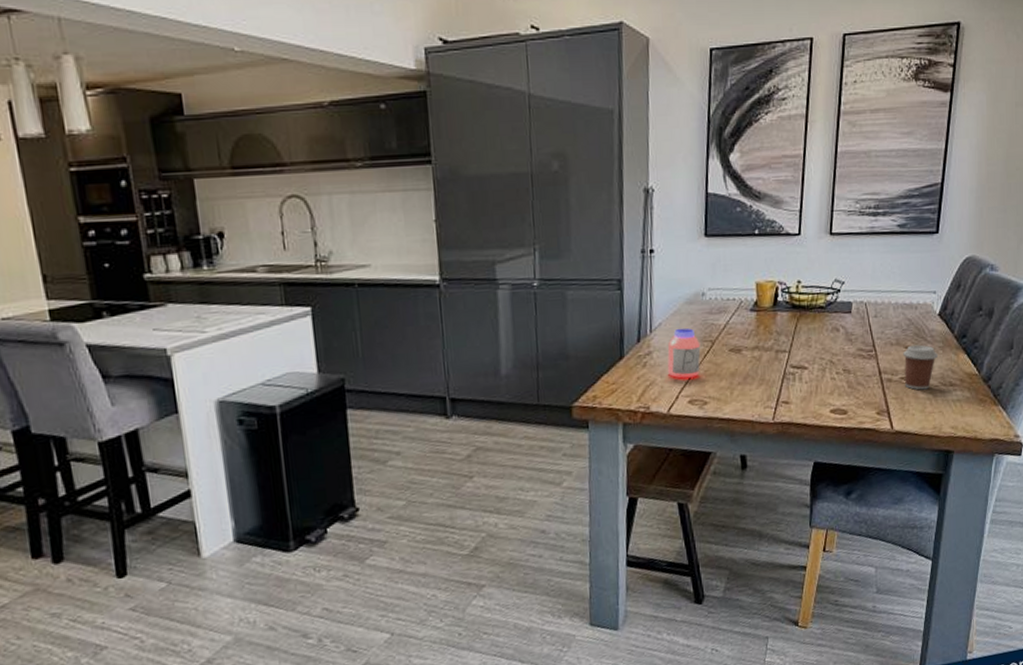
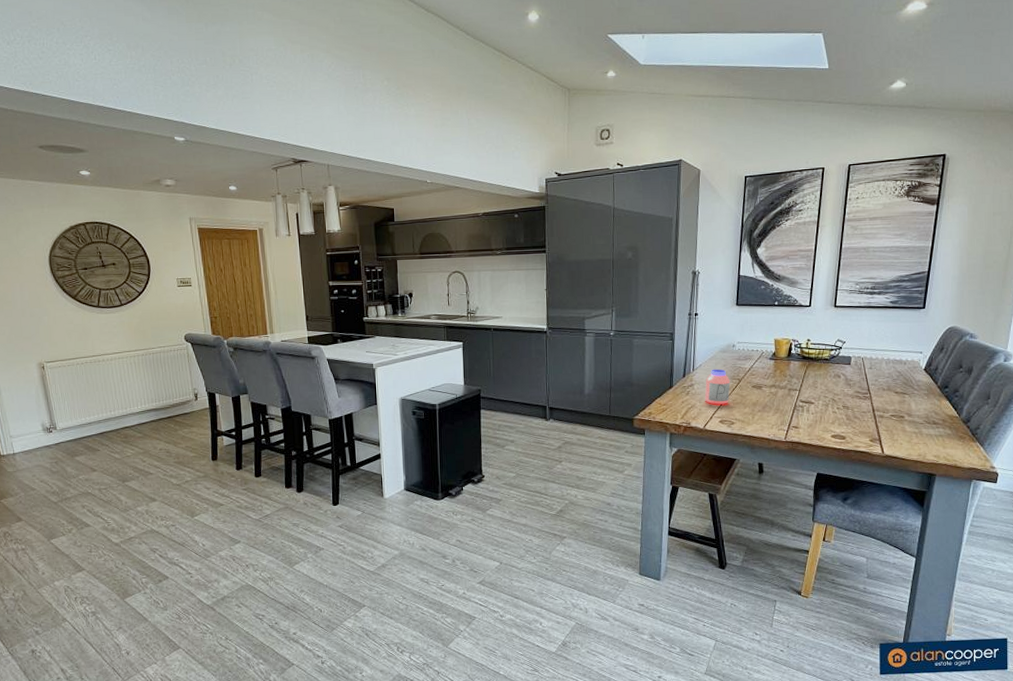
coffee cup: present [903,344,939,390] -> none [893,391,924,426]

